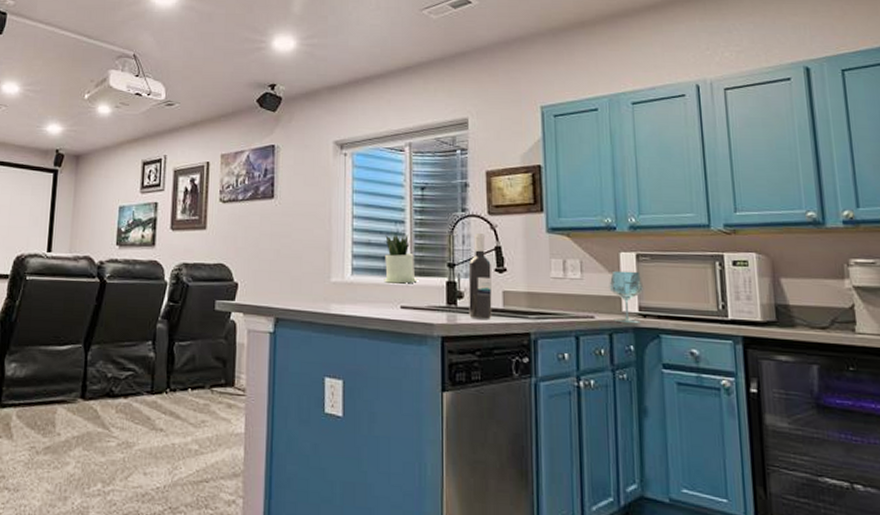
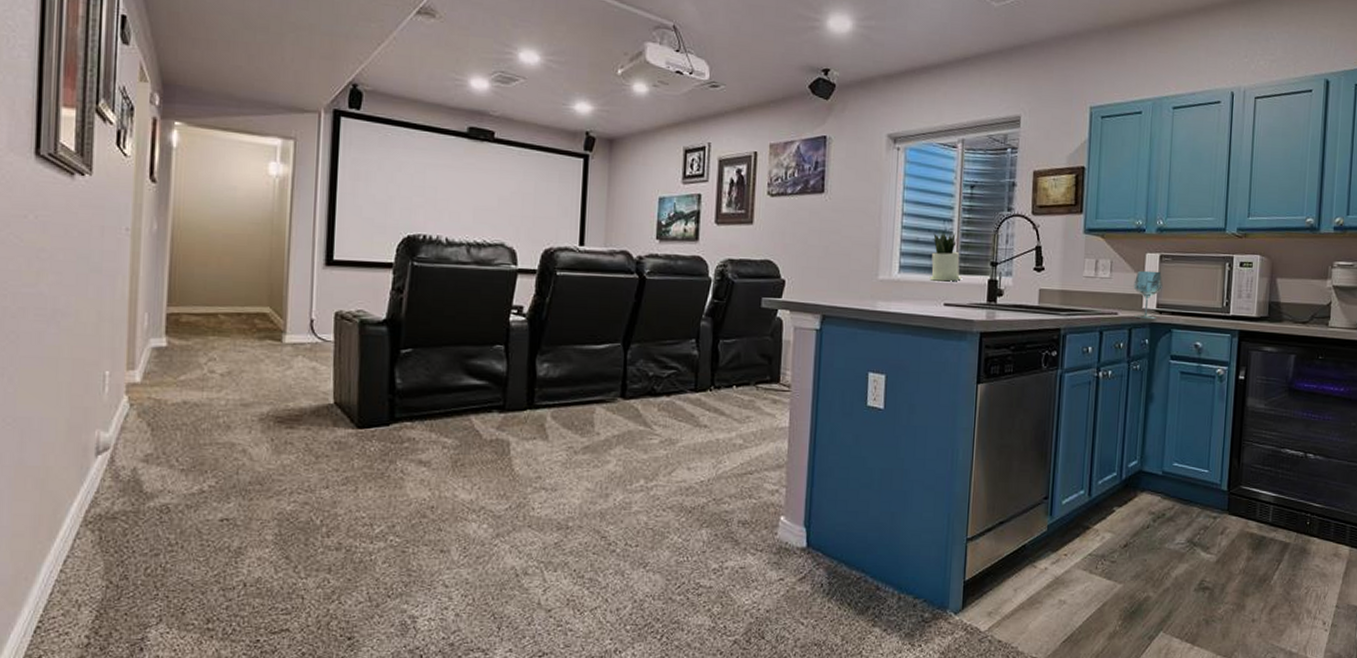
wine bottle: present [468,233,492,319] -> none [1007,233,1031,316]

